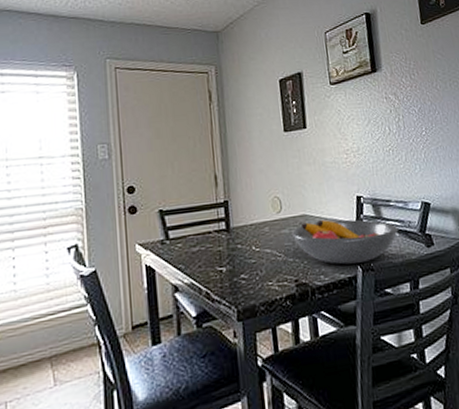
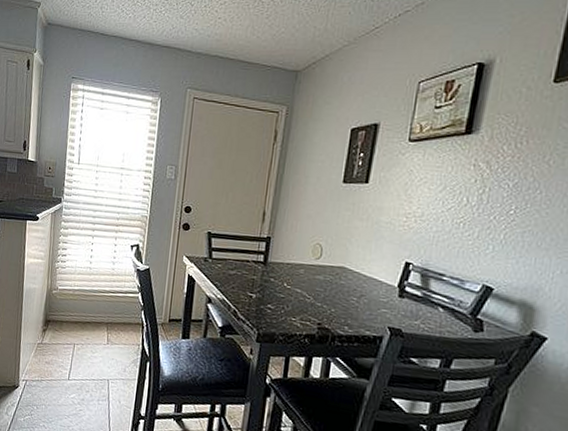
fruit bowl: present [291,219,399,265] -> none [325,274,445,328]

